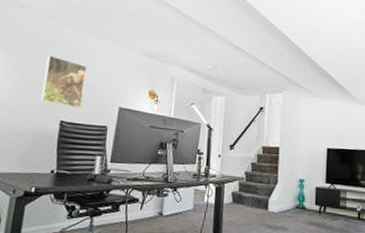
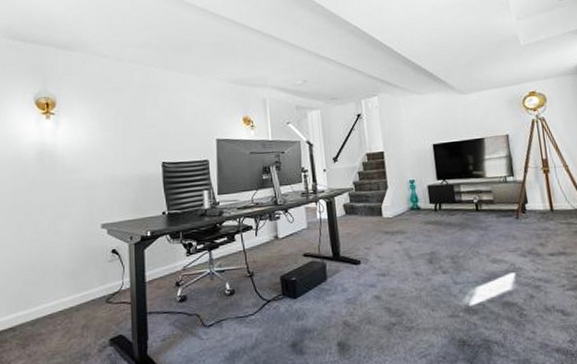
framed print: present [40,55,87,108] -> none [137,99,180,148]

